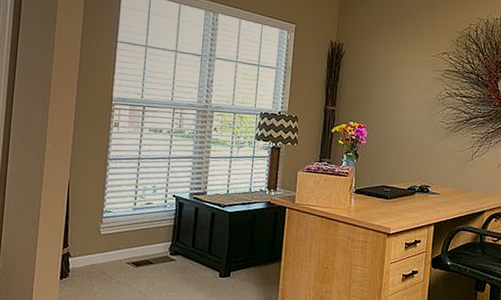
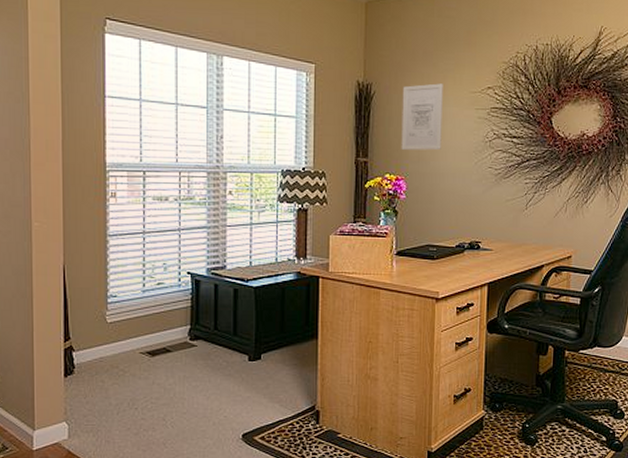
wall art: none [365,46,405,104] -> present [401,83,443,151]

